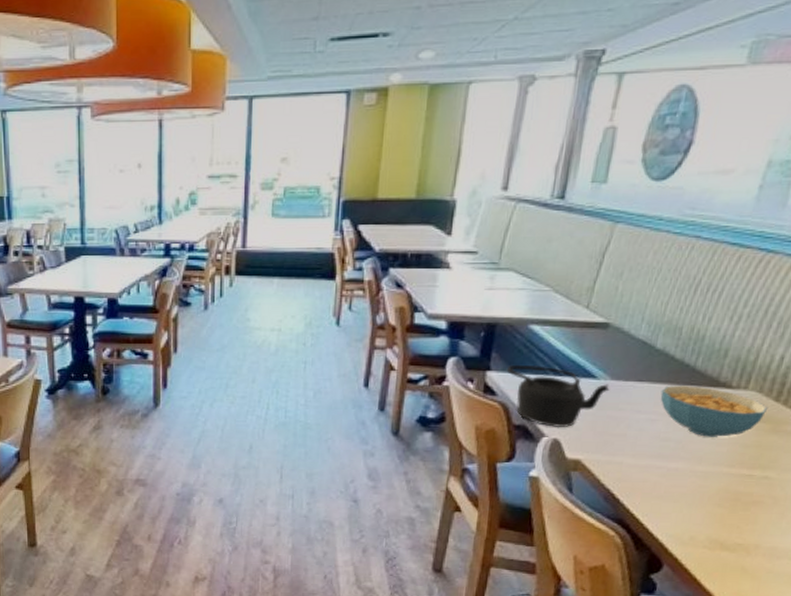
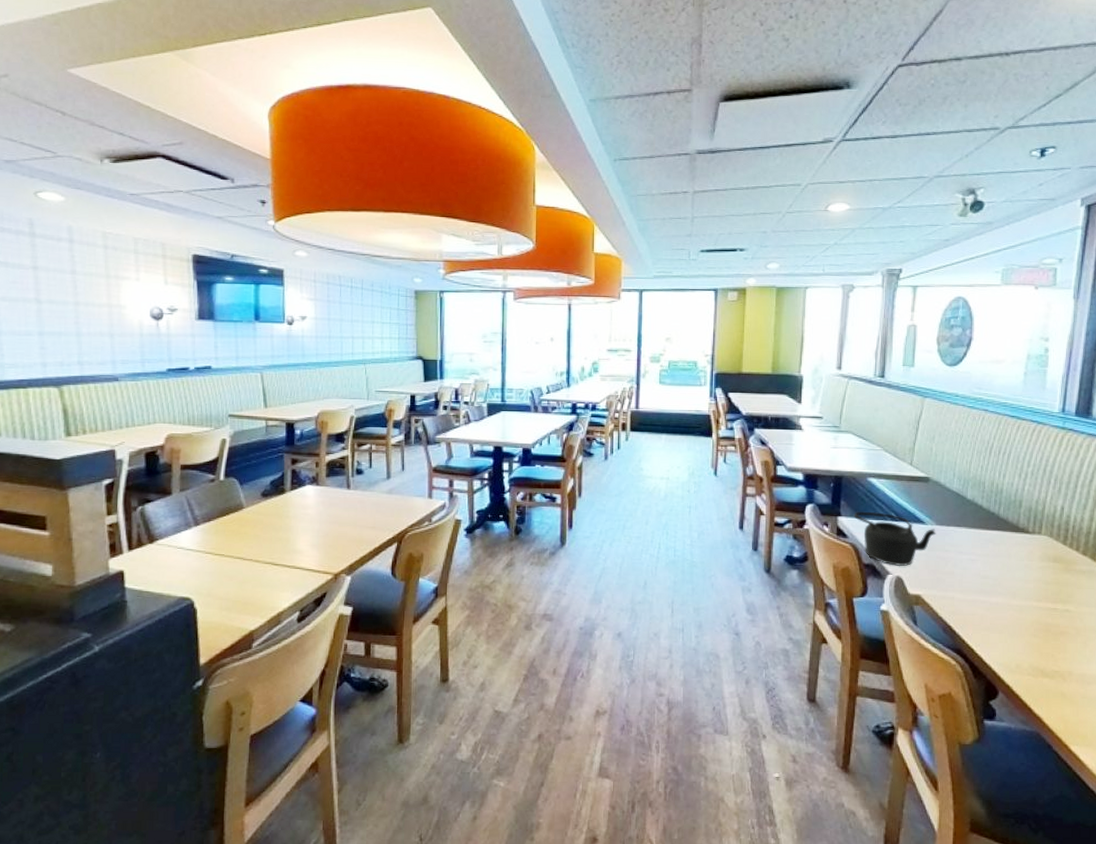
cereal bowl: present [660,386,768,437] -> none [976,530,1059,575]

